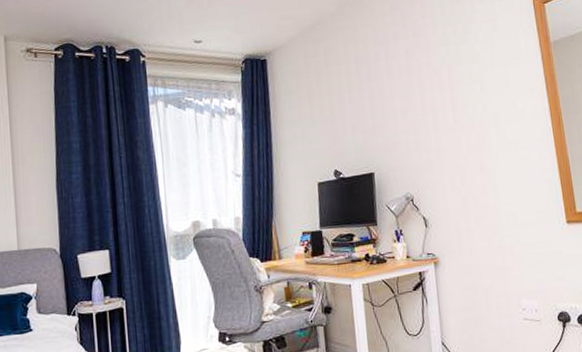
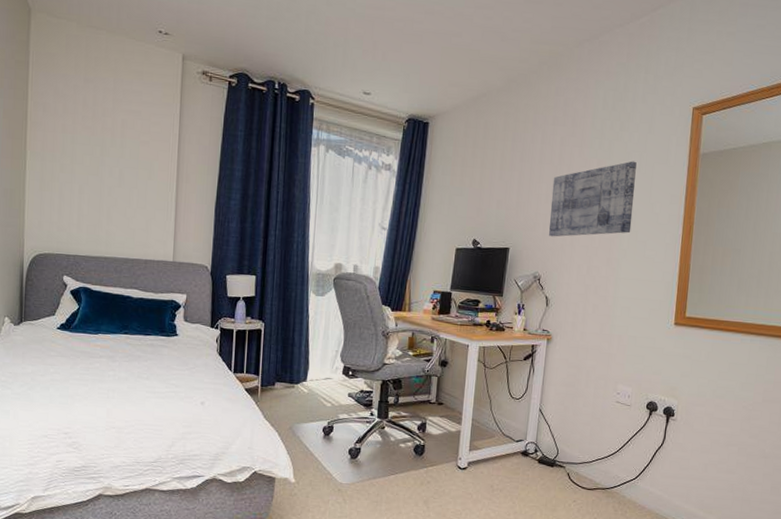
wall art: none [405,61,498,153] -> present [548,161,637,237]

